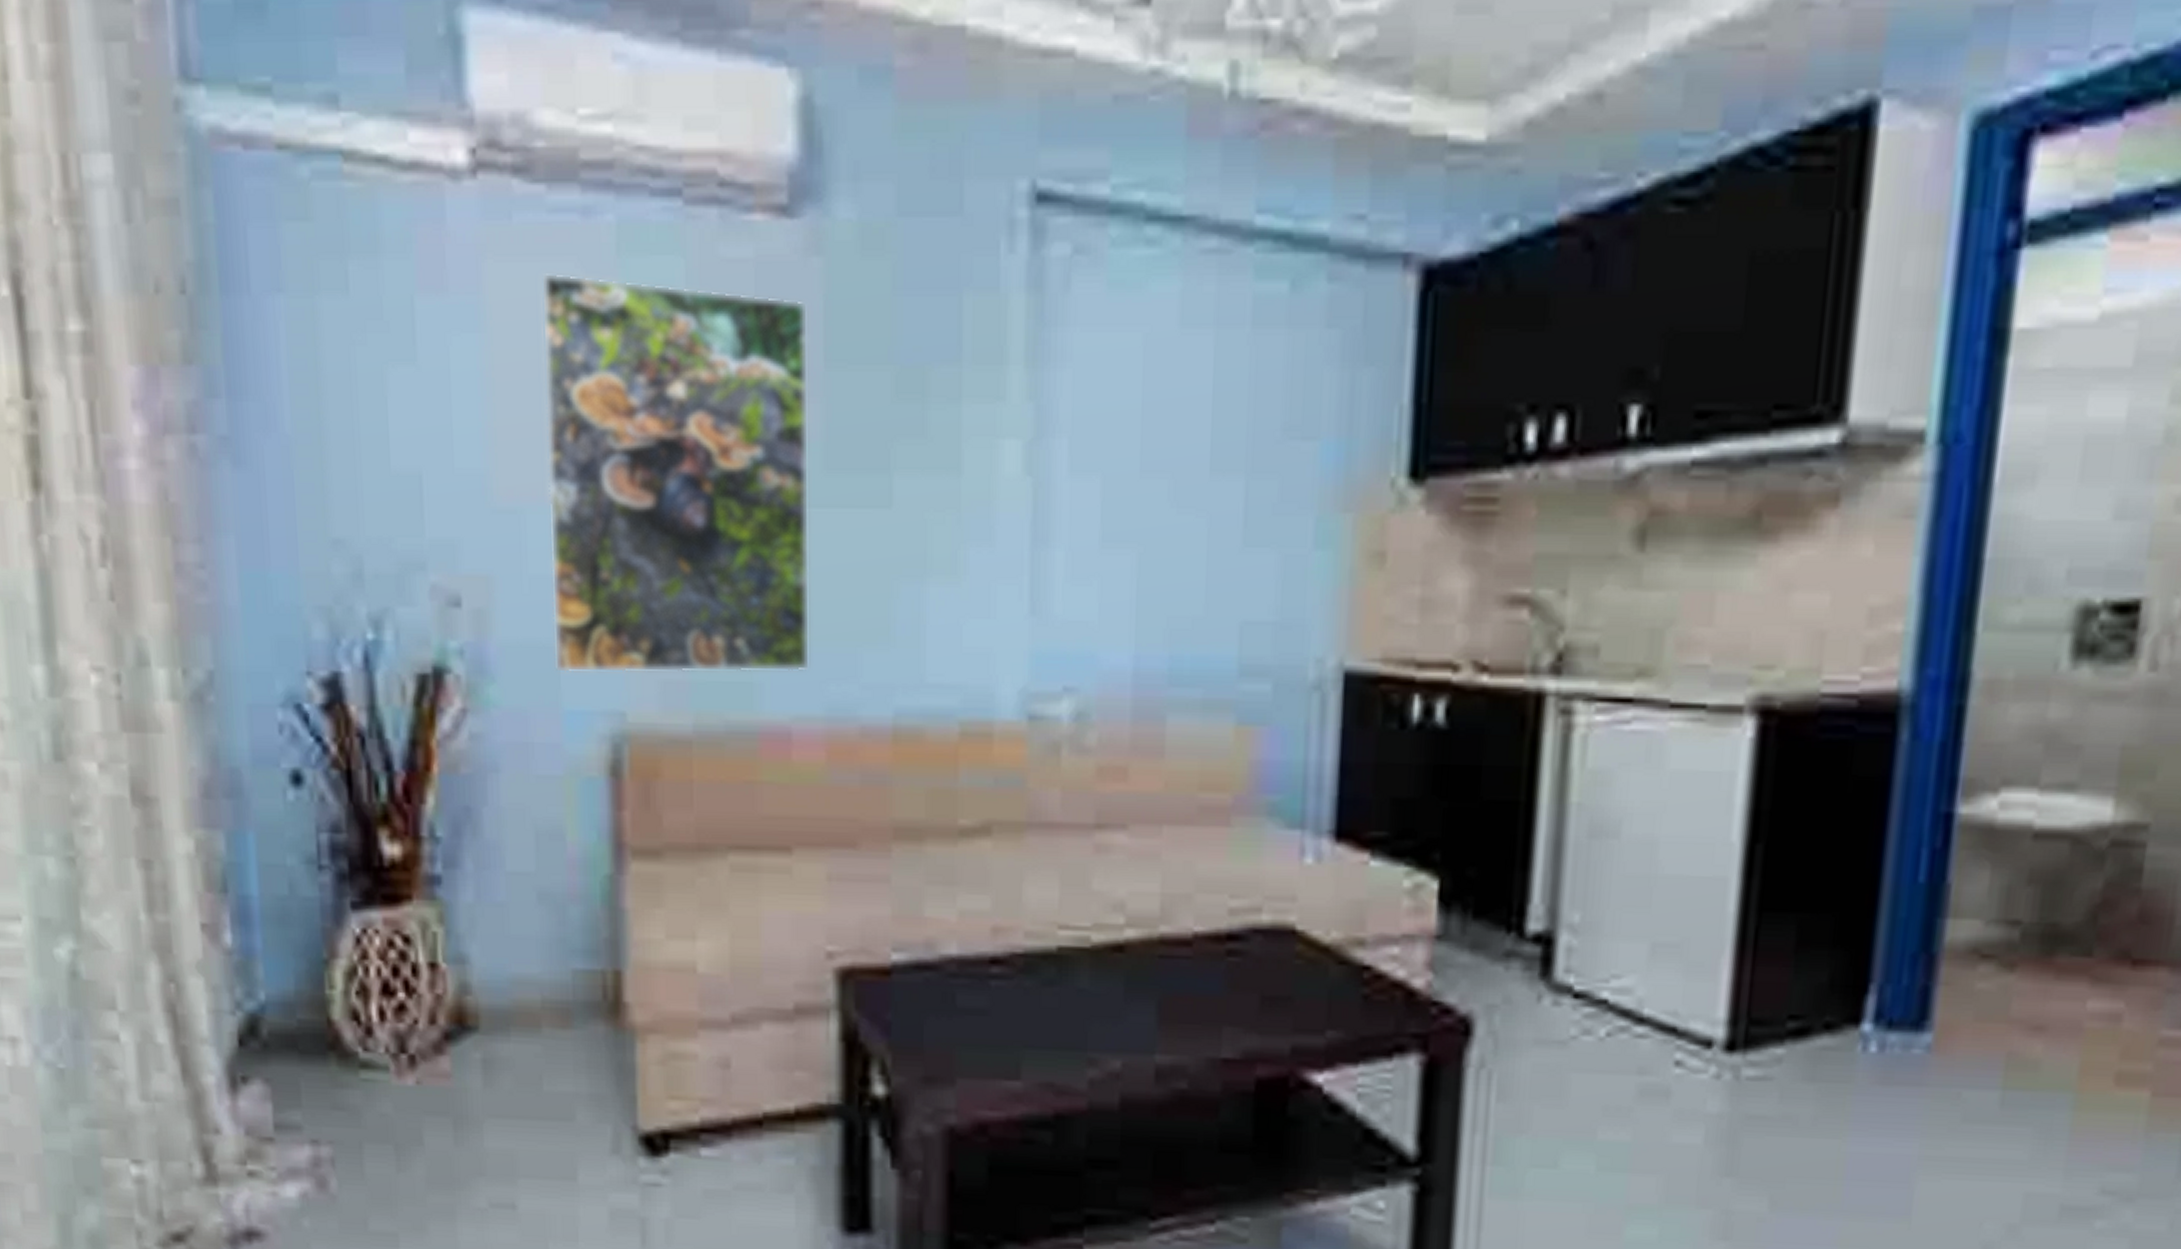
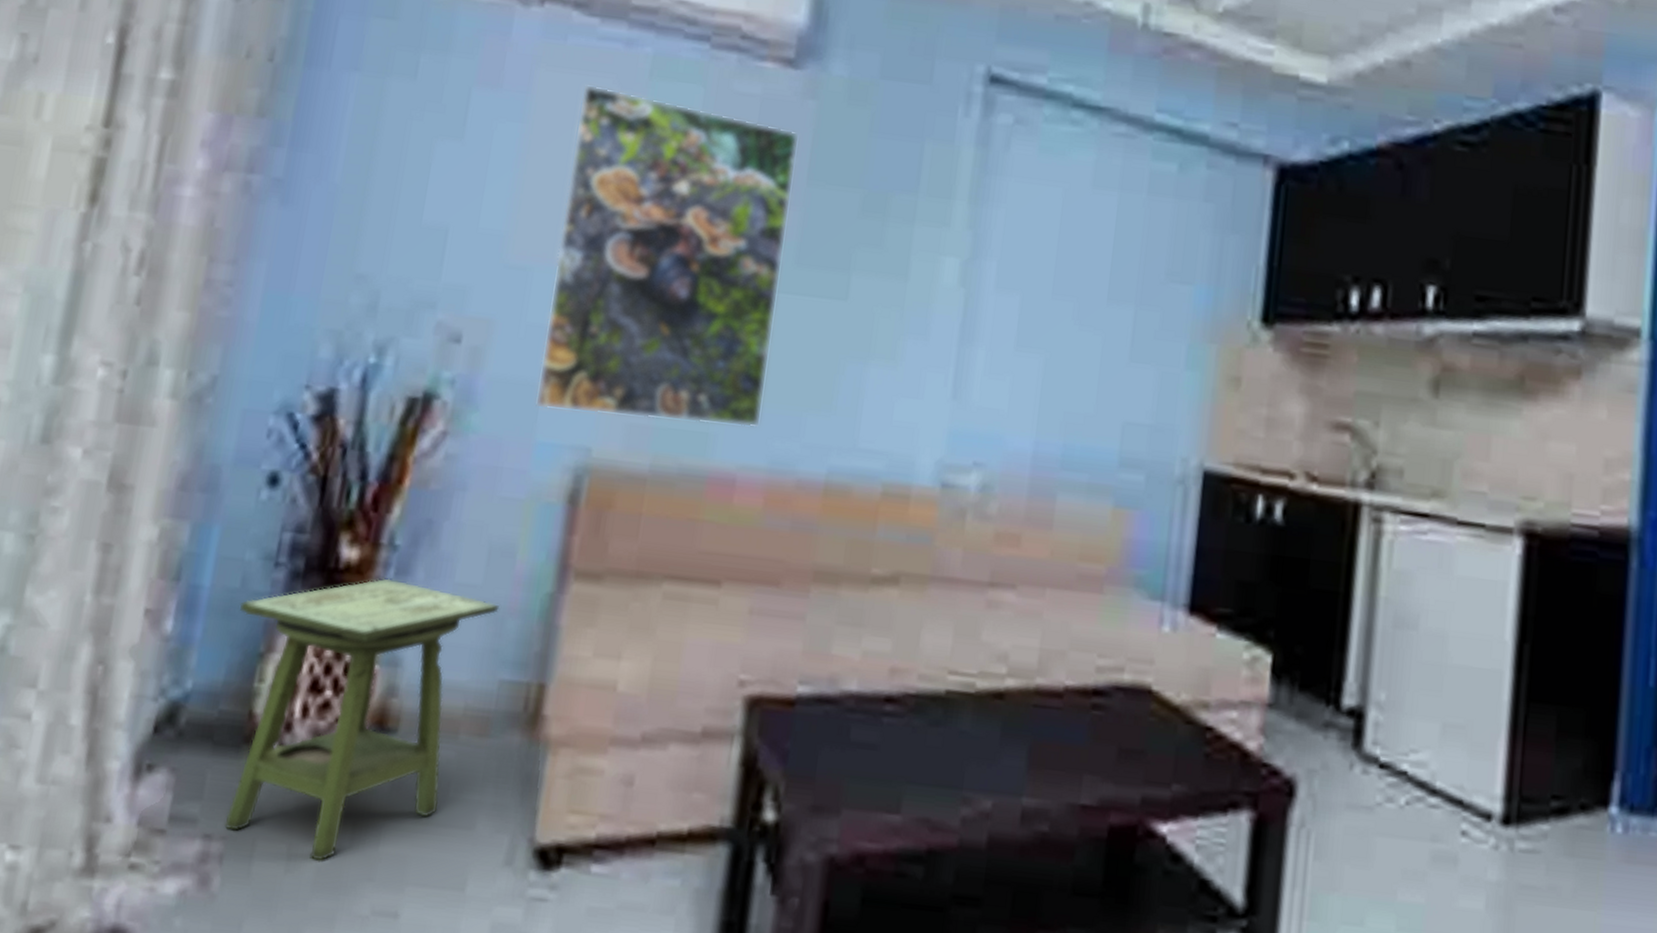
side table: none [293,873,559,1159] -> present [224,578,500,861]

